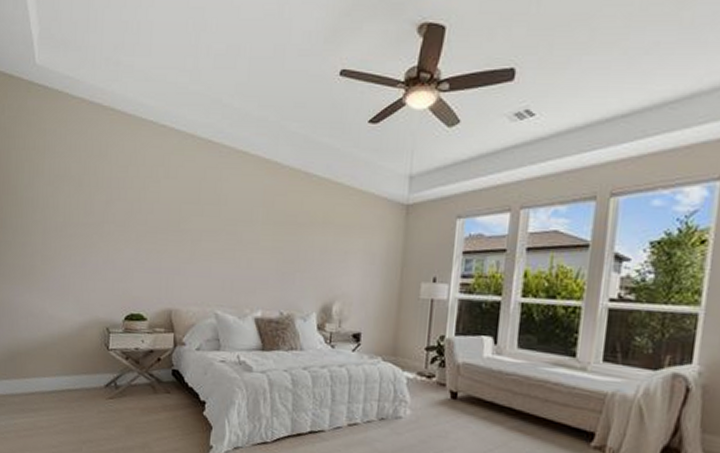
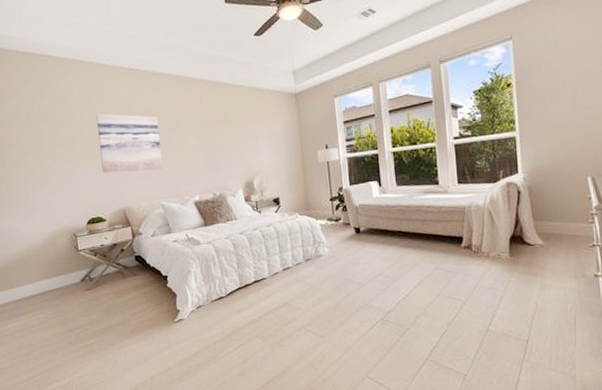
wall art: none [153,189,230,270] -> present [96,113,164,173]

